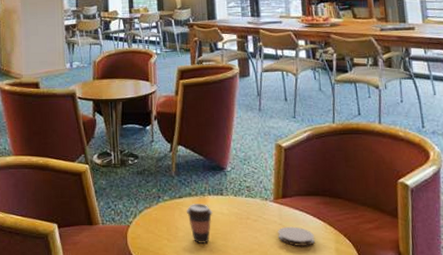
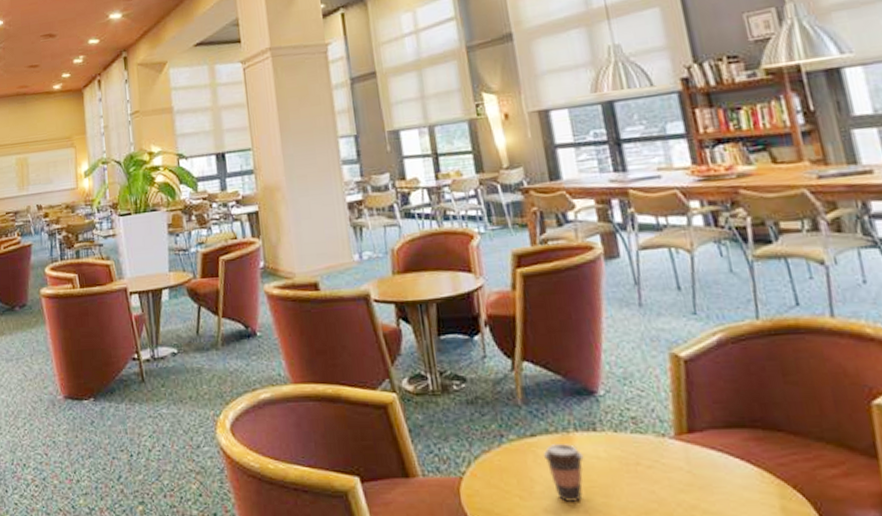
coaster: present [278,226,315,247] -> none [686,474,746,505]

